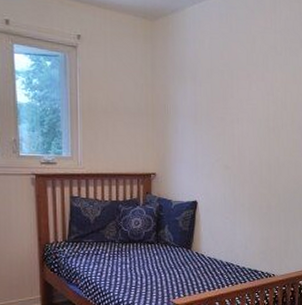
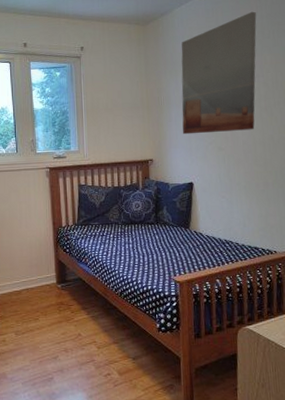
wall art: none [188,23,270,150] -> present [181,11,257,135]

